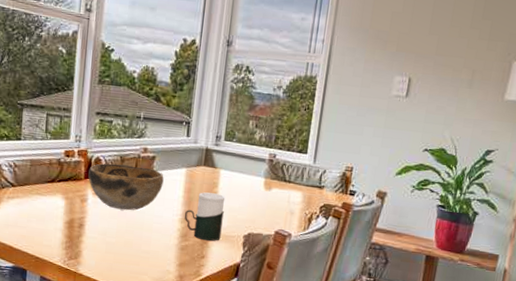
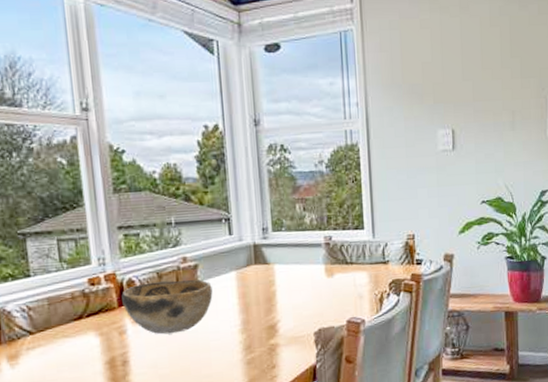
cup: present [184,192,226,241] -> none [243,292,289,348]

